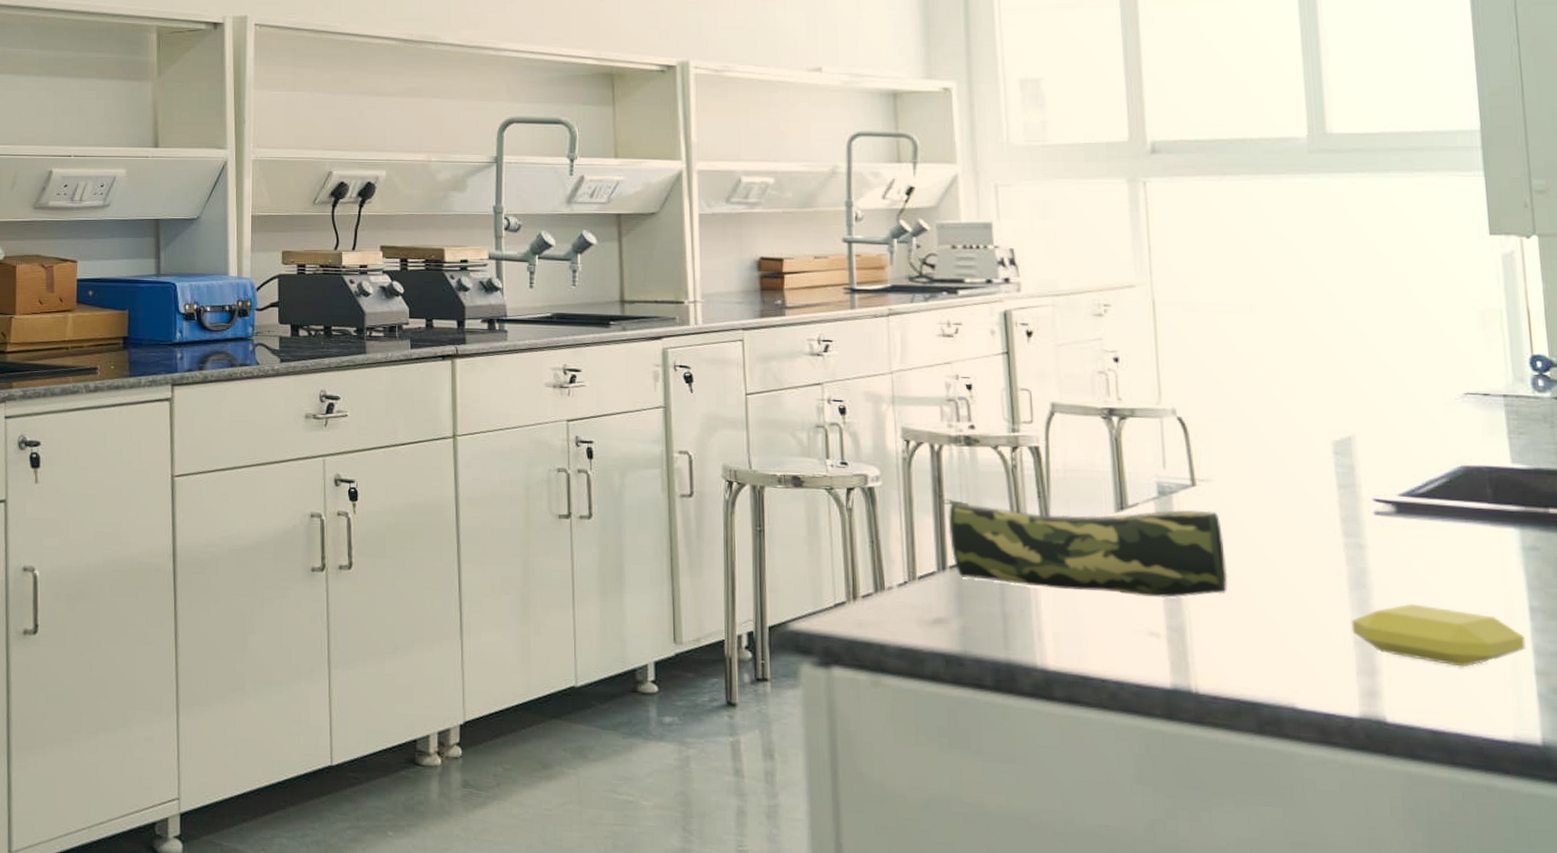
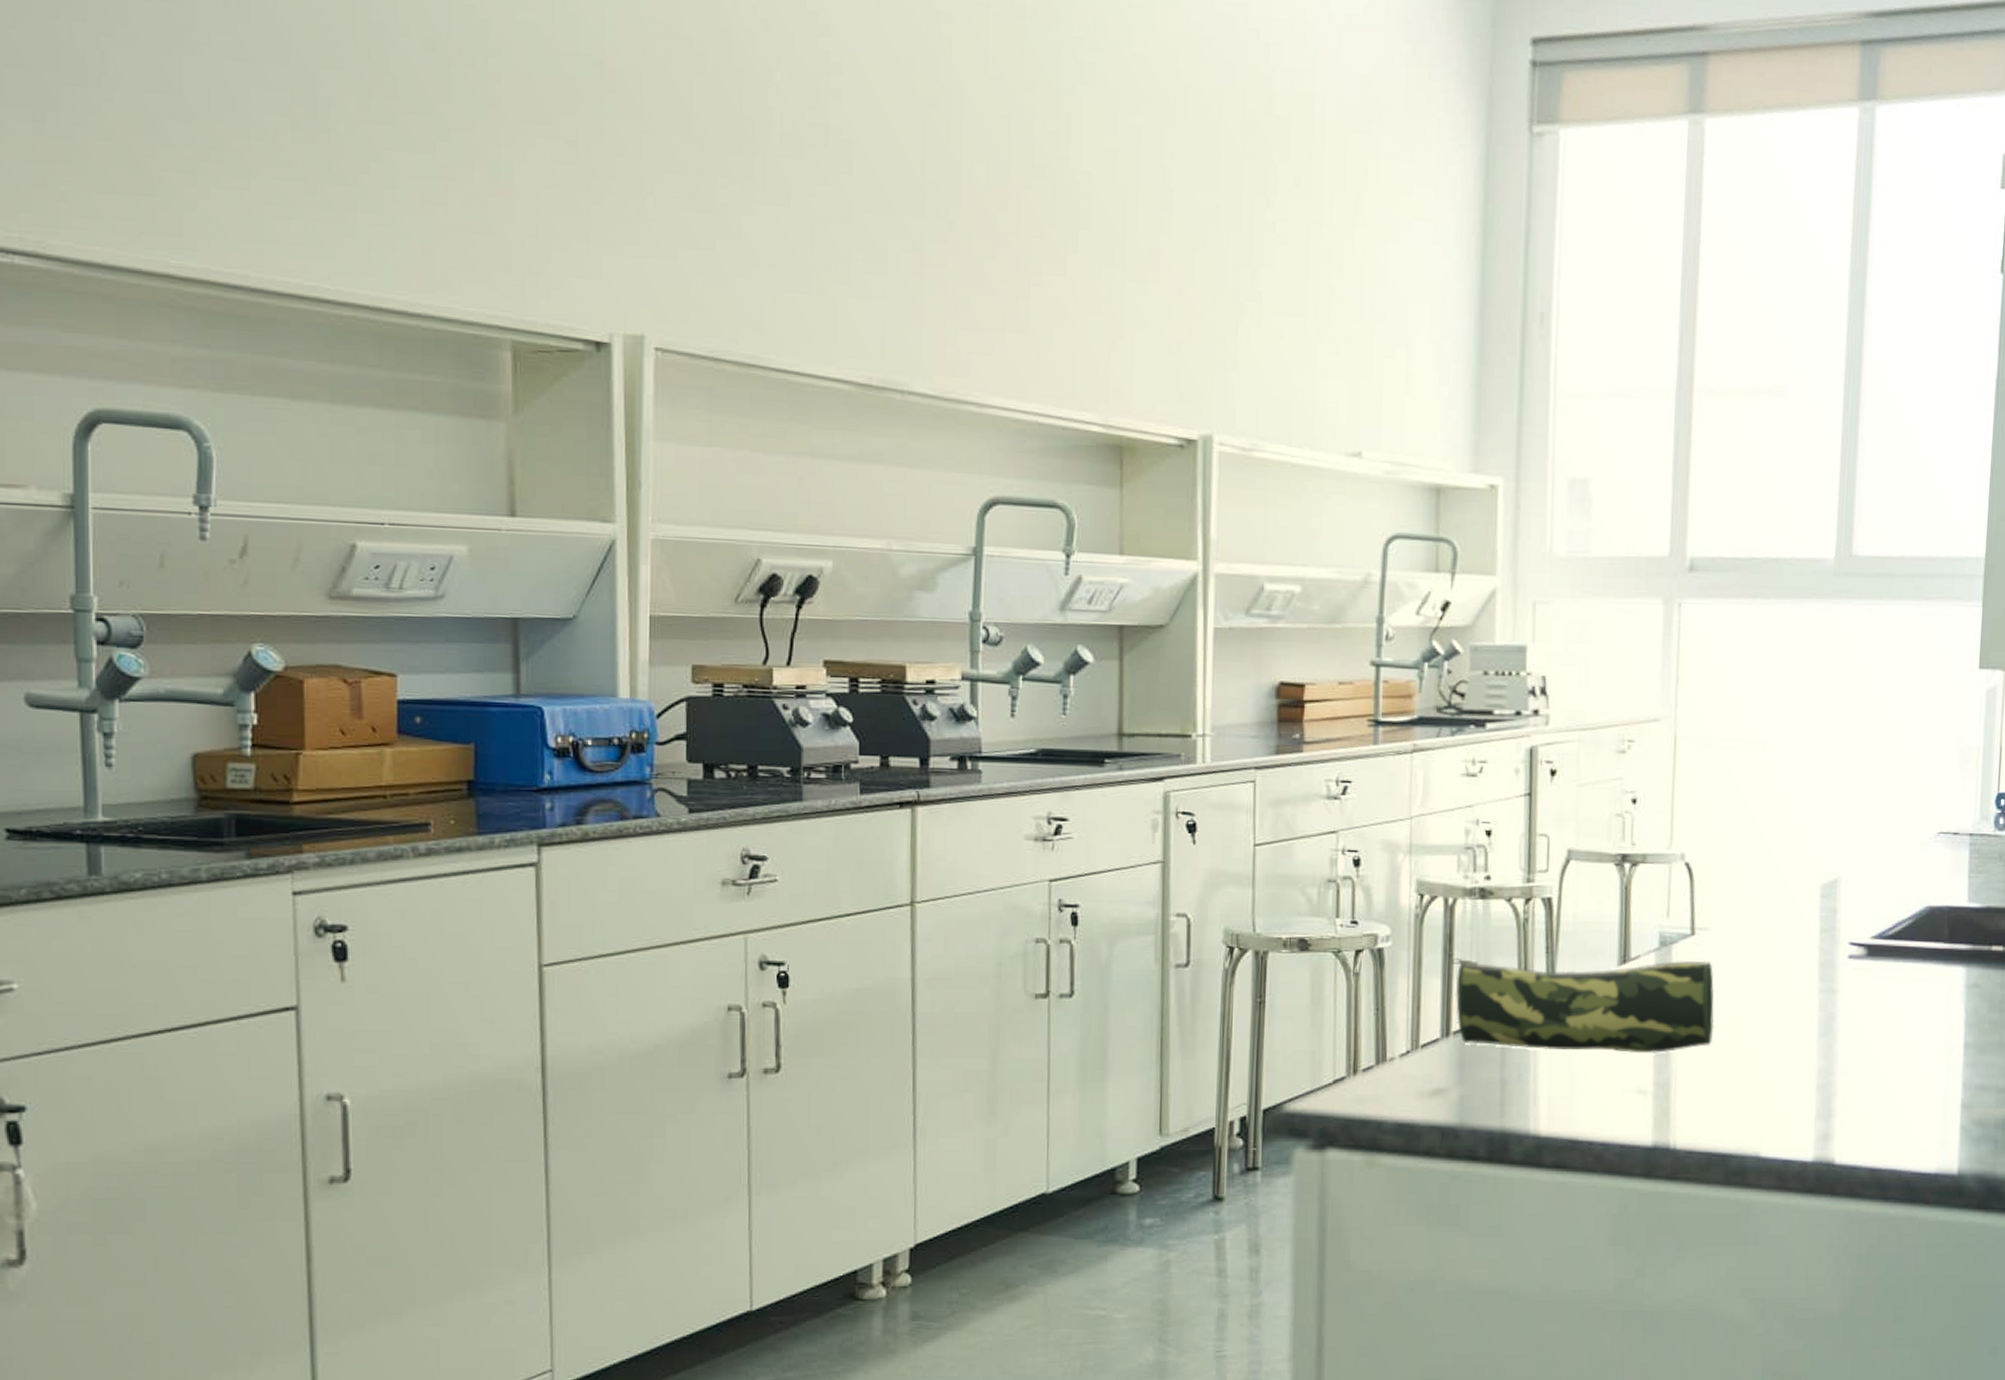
soap bar: present [1351,603,1526,667] -> none [1816,1046,1957,1105]

